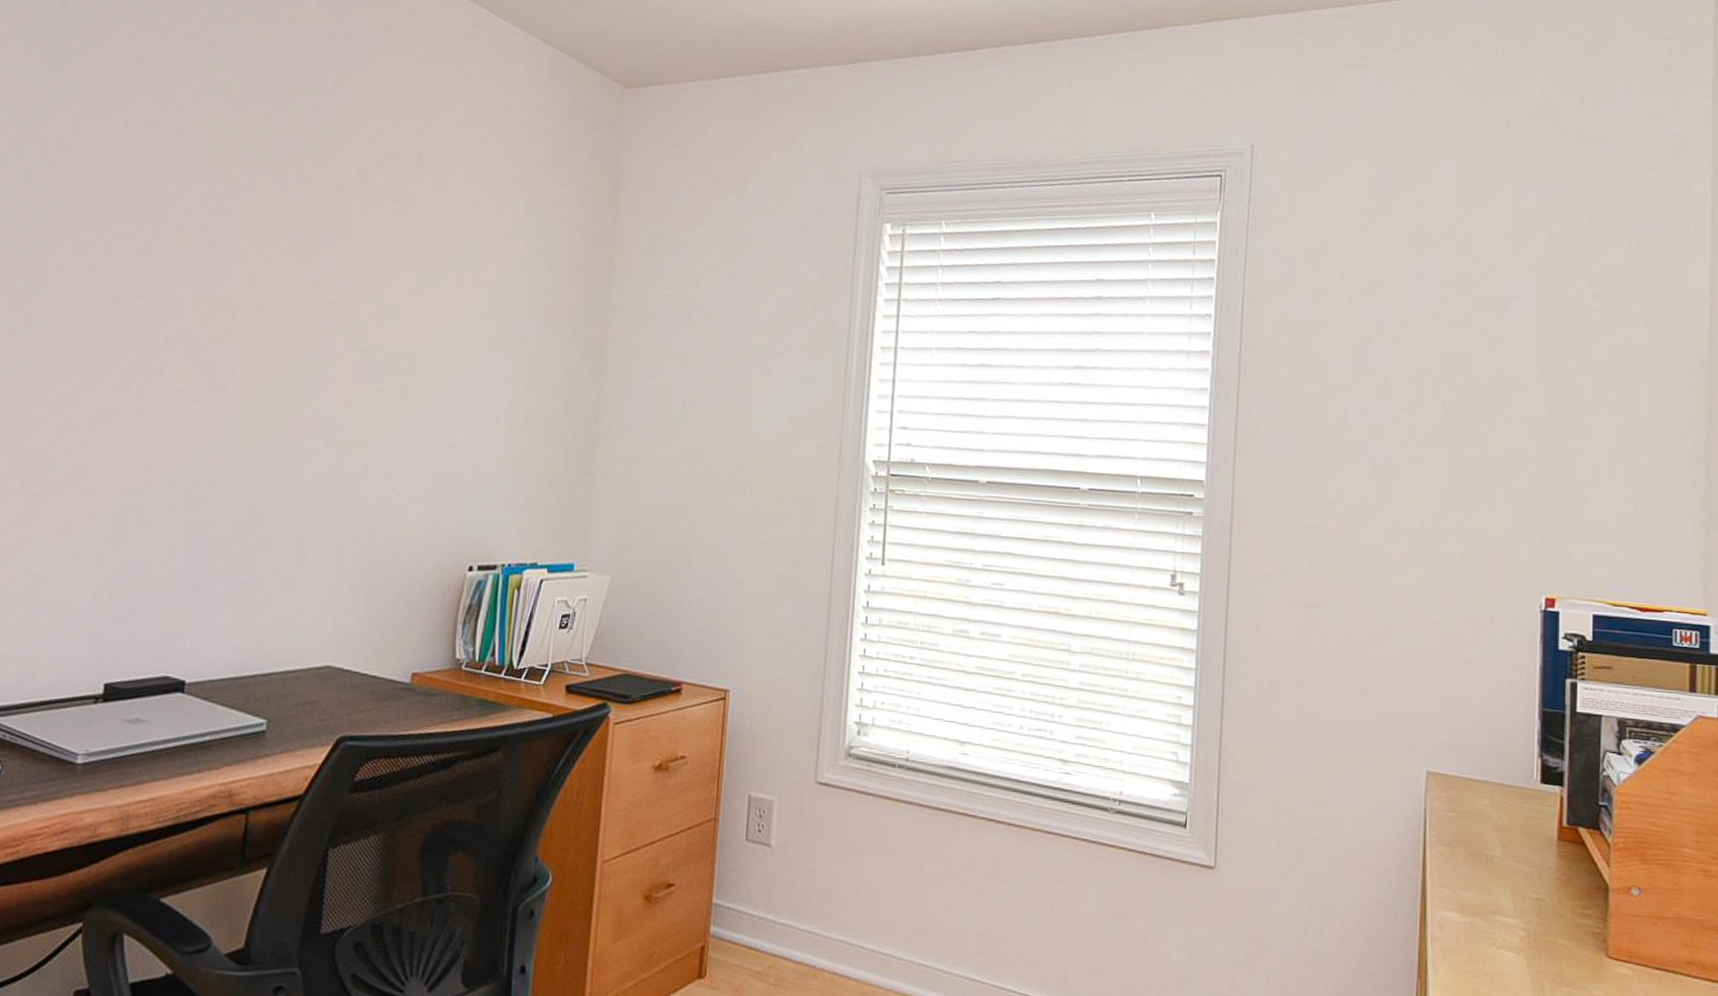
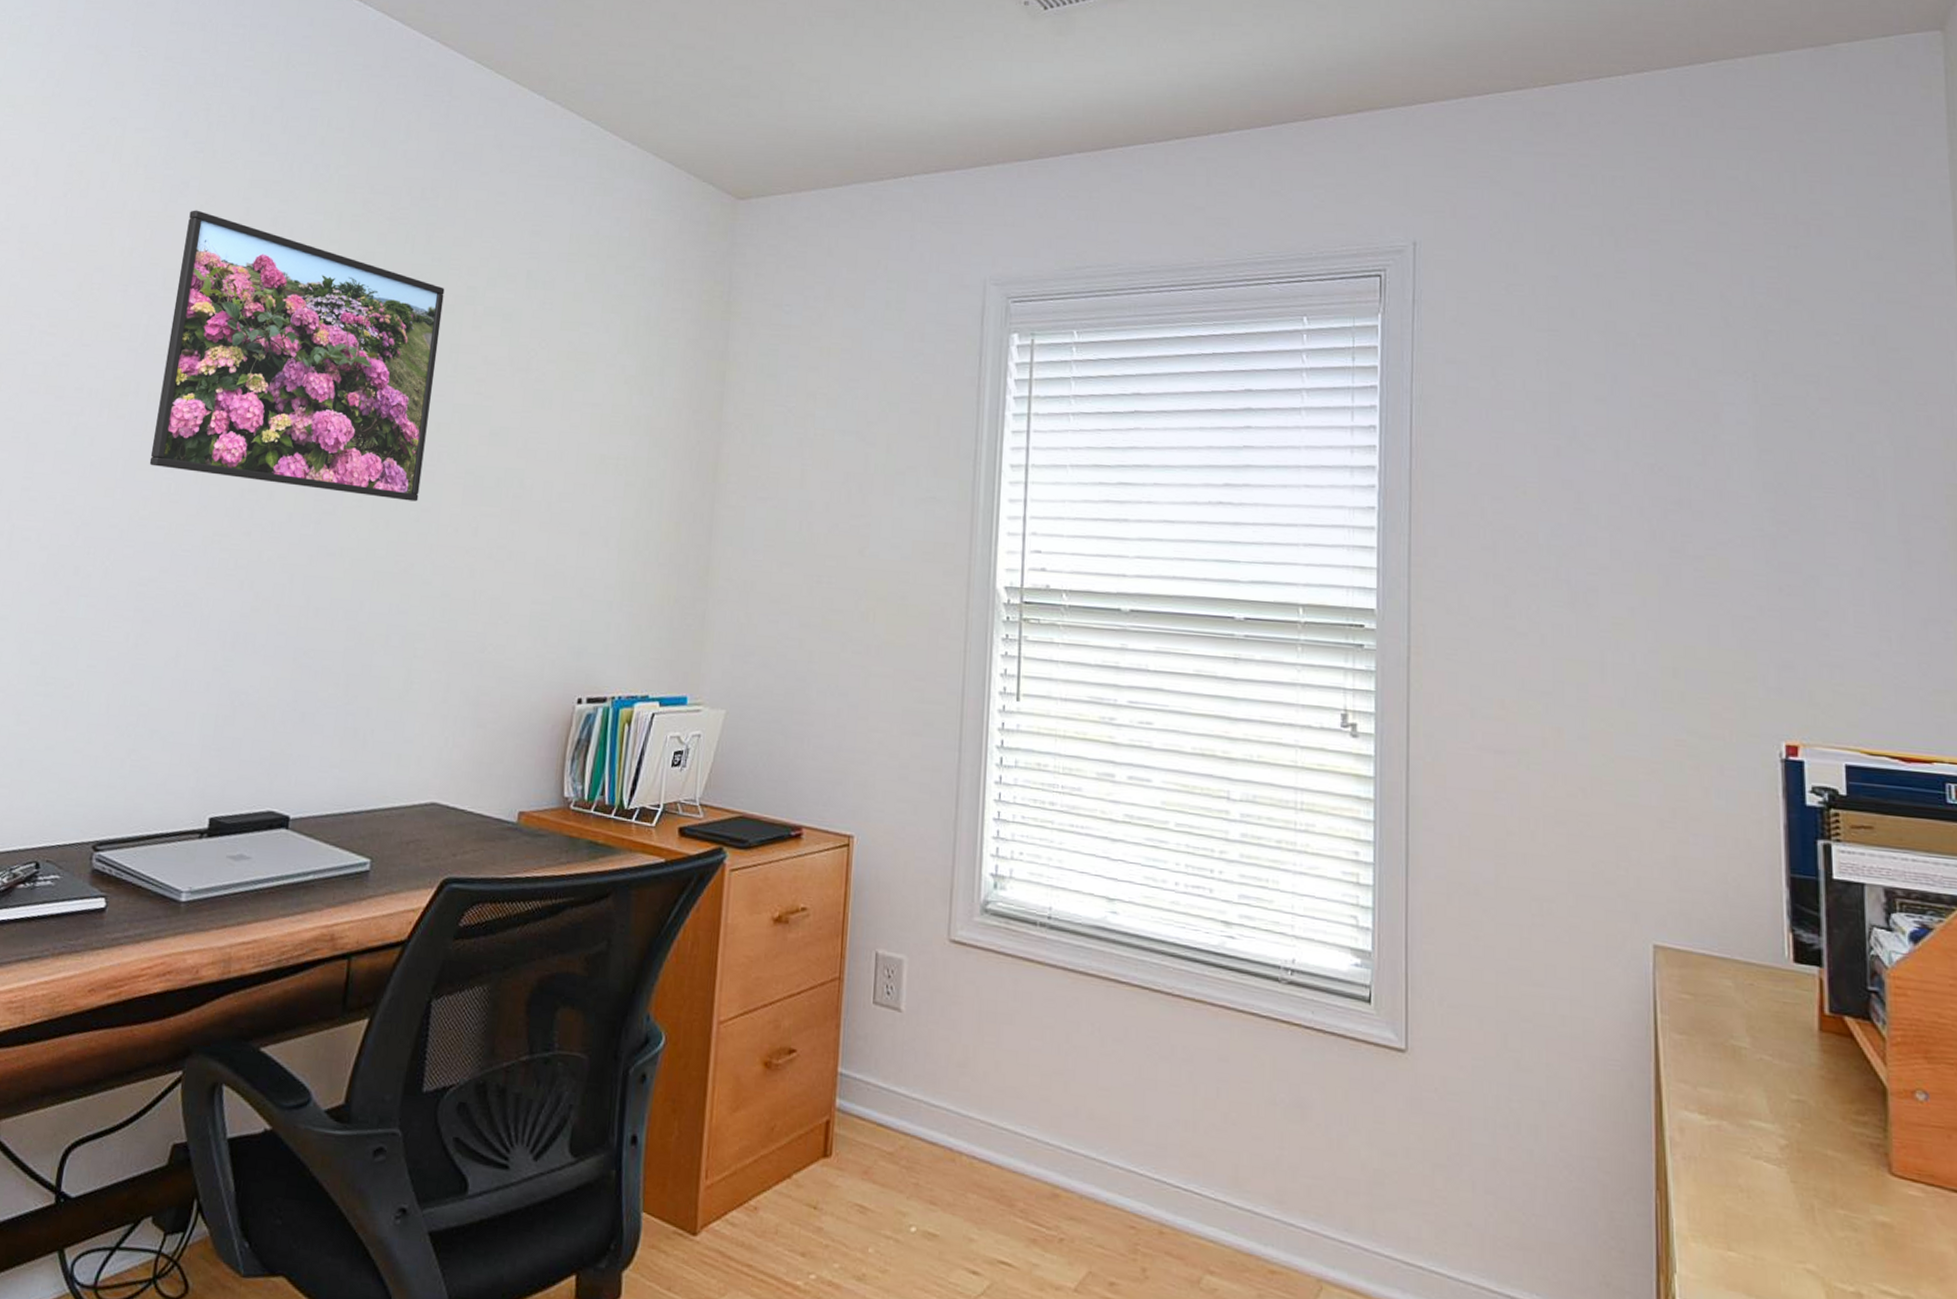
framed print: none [33,83,335,378] -> present [149,210,445,502]

